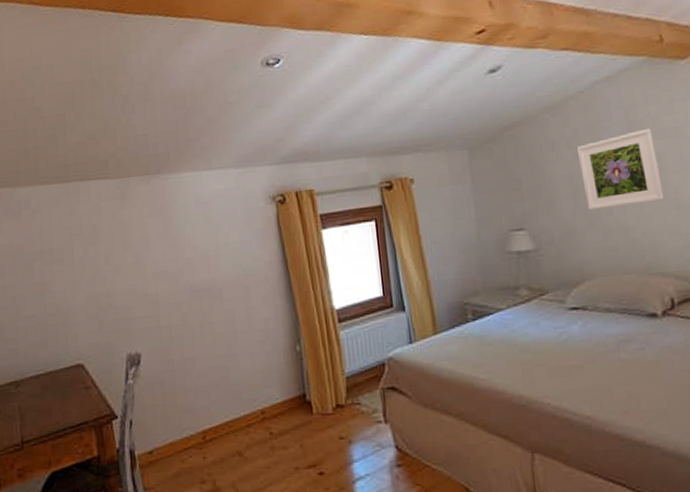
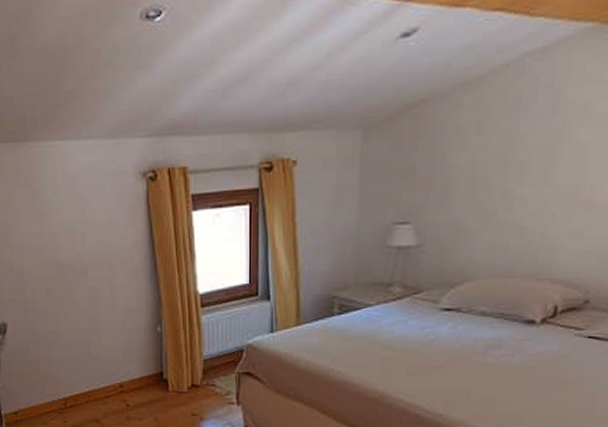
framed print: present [576,128,665,210] -> none [485,113,580,205]

